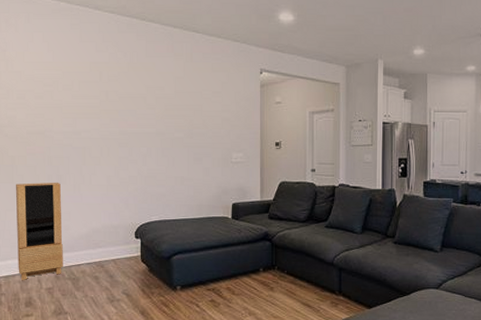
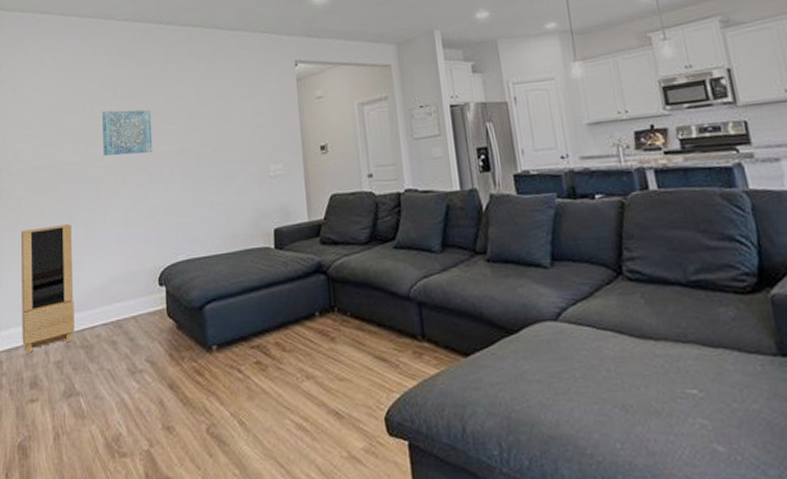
wall art: none [89,92,134,131] -> present [102,109,153,156]

